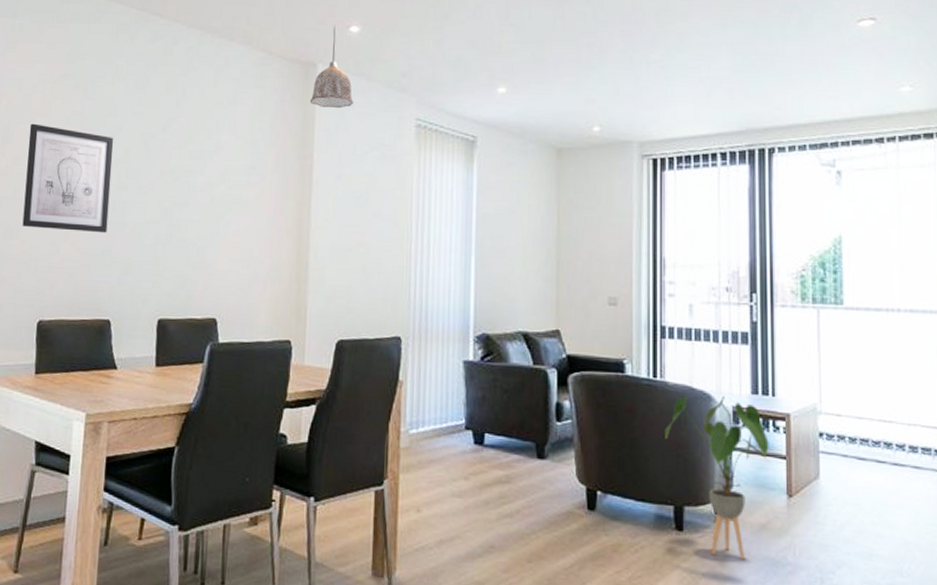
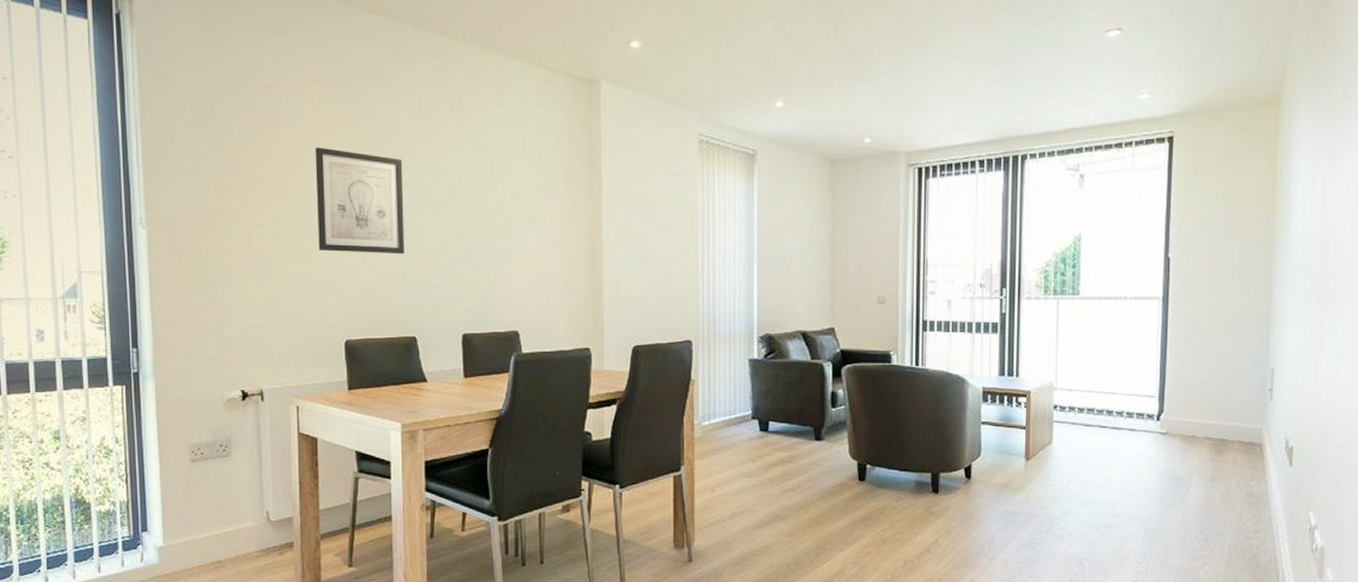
pendant lamp: present [310,25,353,109] -> none [596,40,638,126]
house plant: present [665,395,769,559] -> none [925,379,1012,513]

